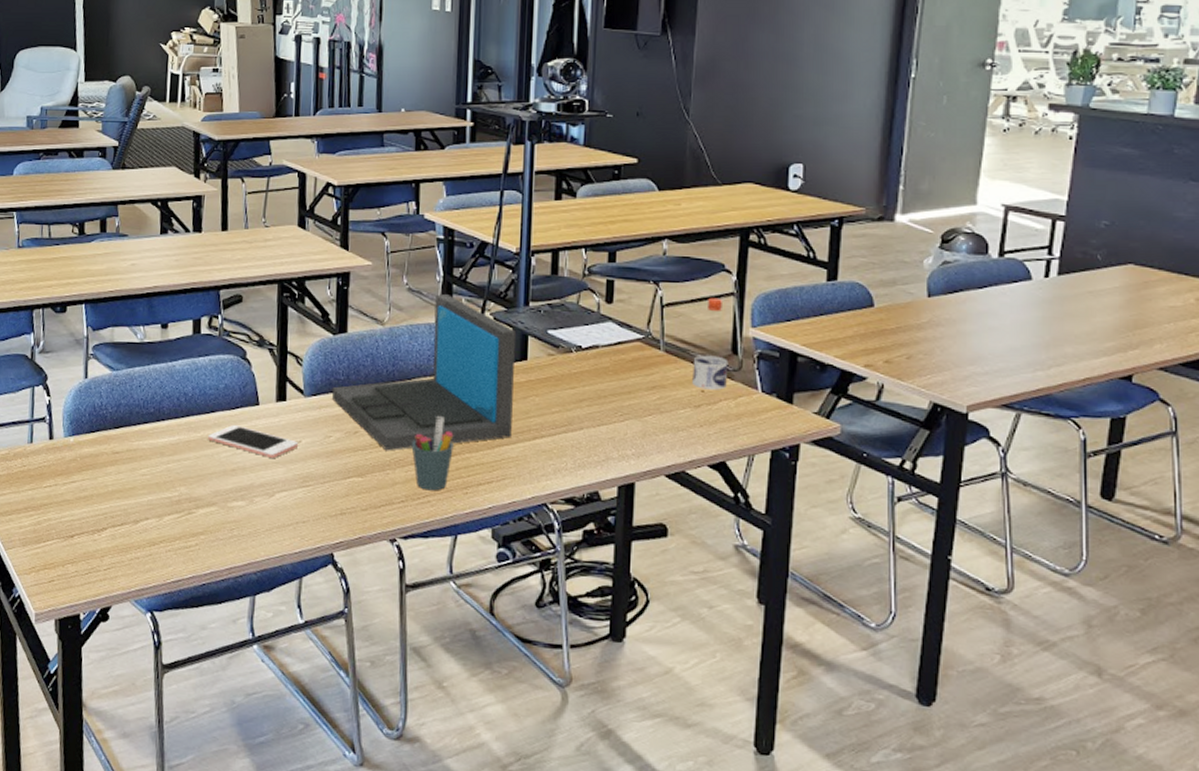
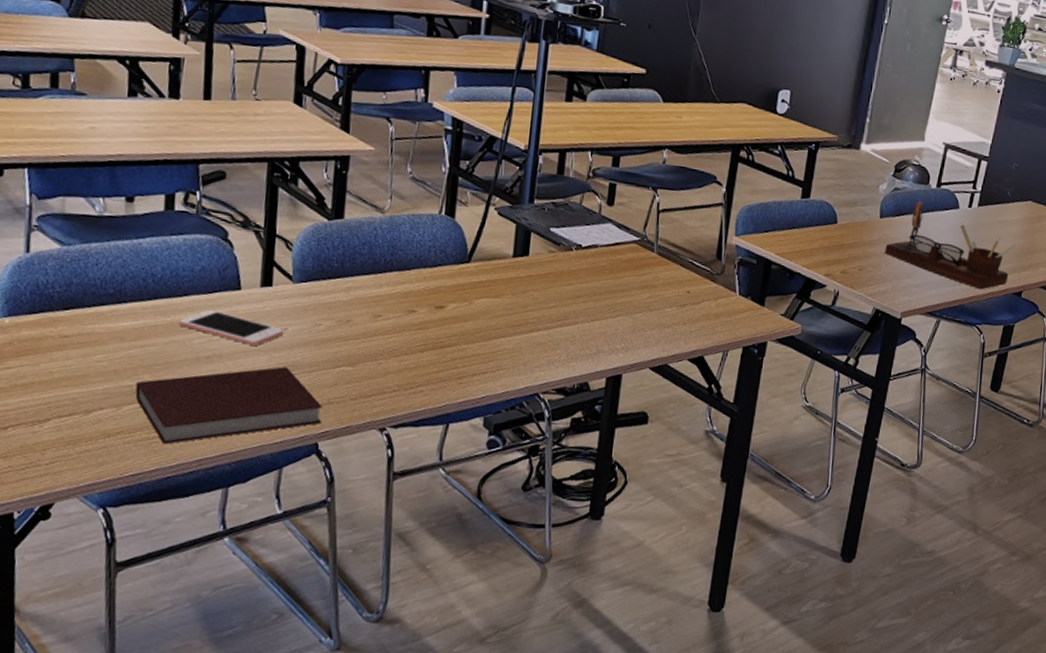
notebook: none [174,478,336,553] -> present [135,366,323,445]
laptop: present [331,294,515,451] -> none [323,185,519,341]
pen holder: present [411,416,454,491] -> none [406,307,451,381]
water bottle: present [692,297,729,390] -> none [680,206,713,292]
desk organizer: none [938,275,1117,375] -> present [885,201,1016,290]

